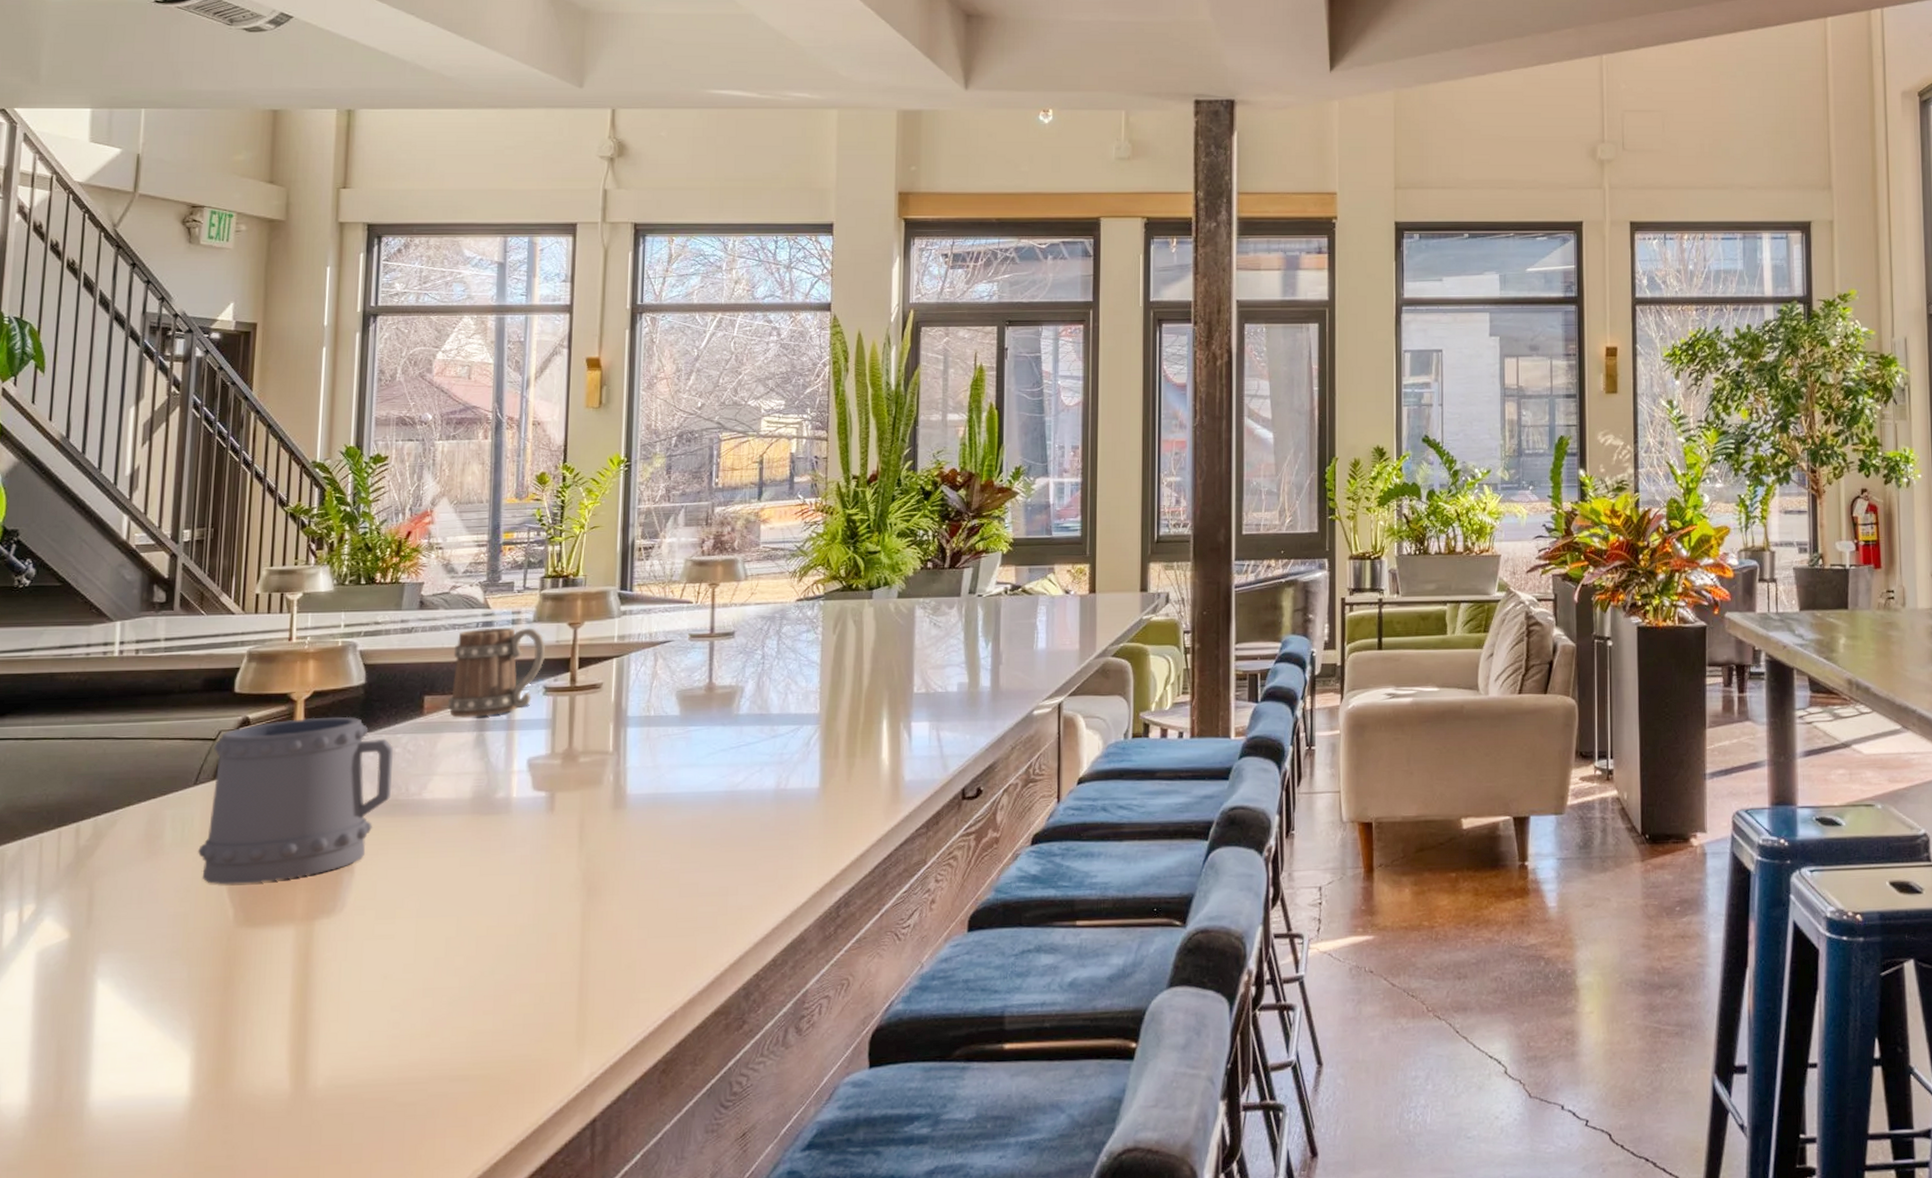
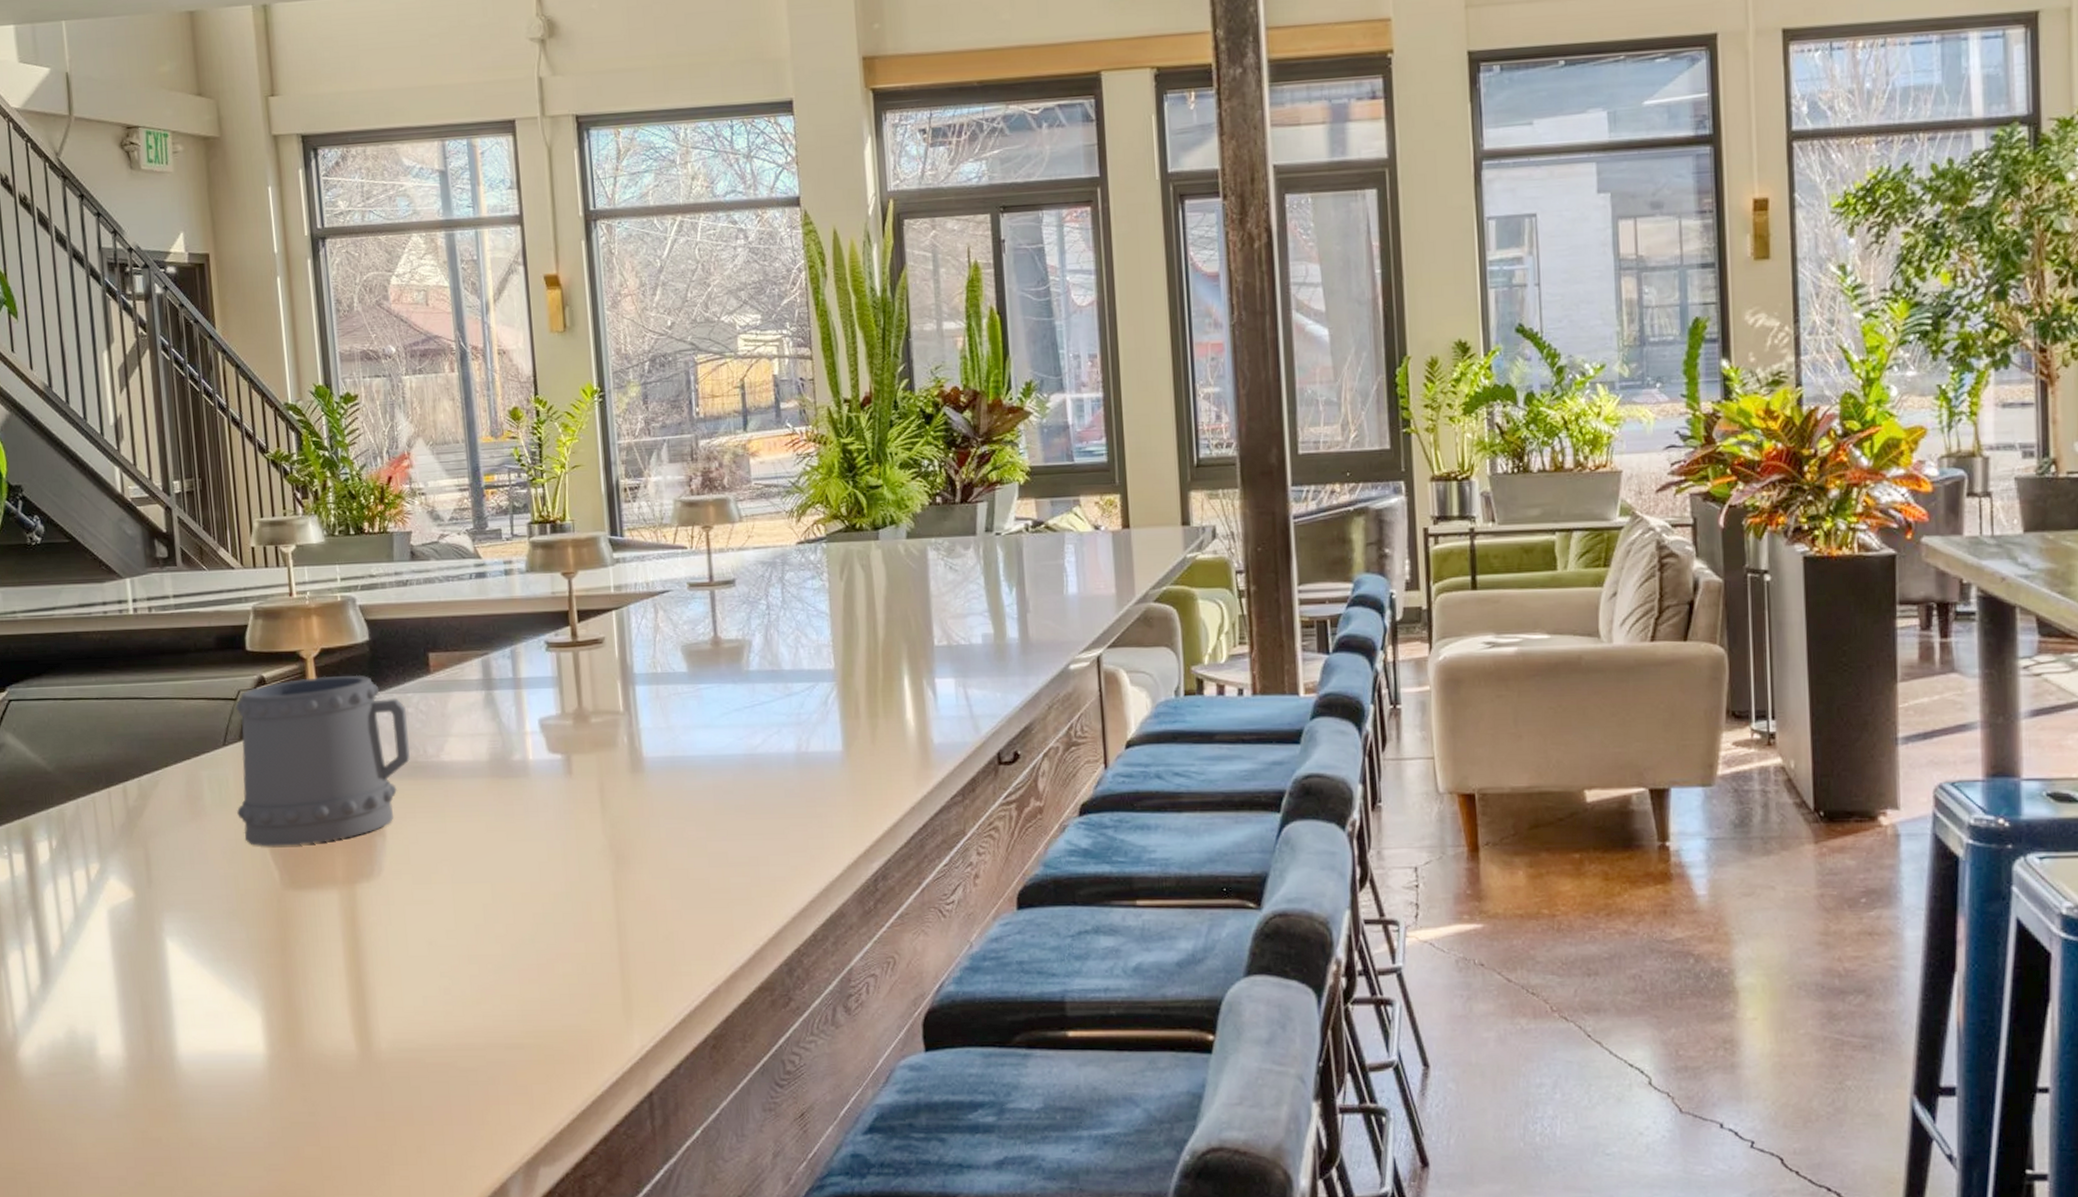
beer mug: present [447,627,545,718] -> none [451,578,542,676]

